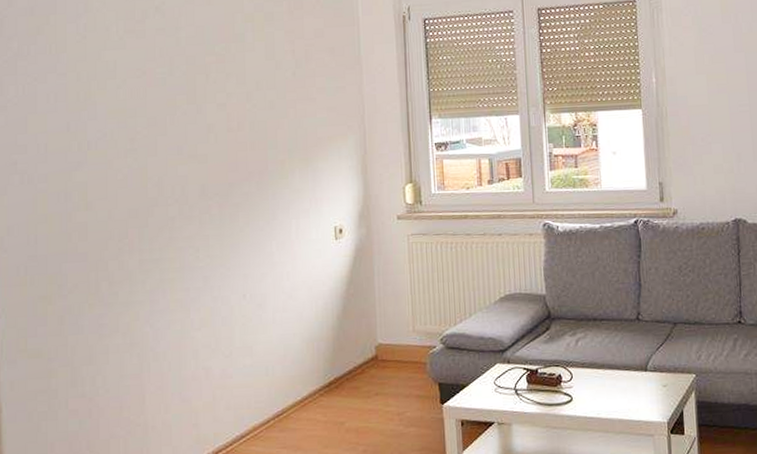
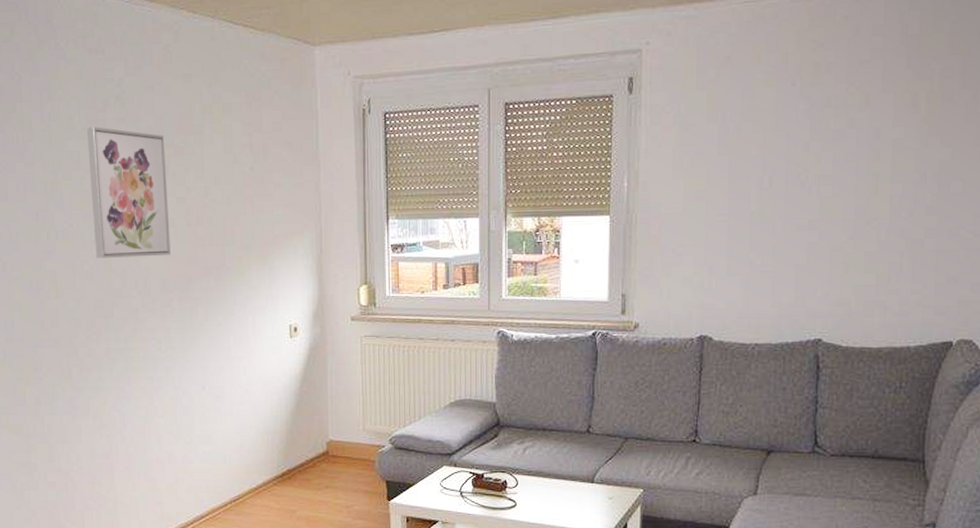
wall art: none [123,37,210,167] -> present [86,127,171,258]

